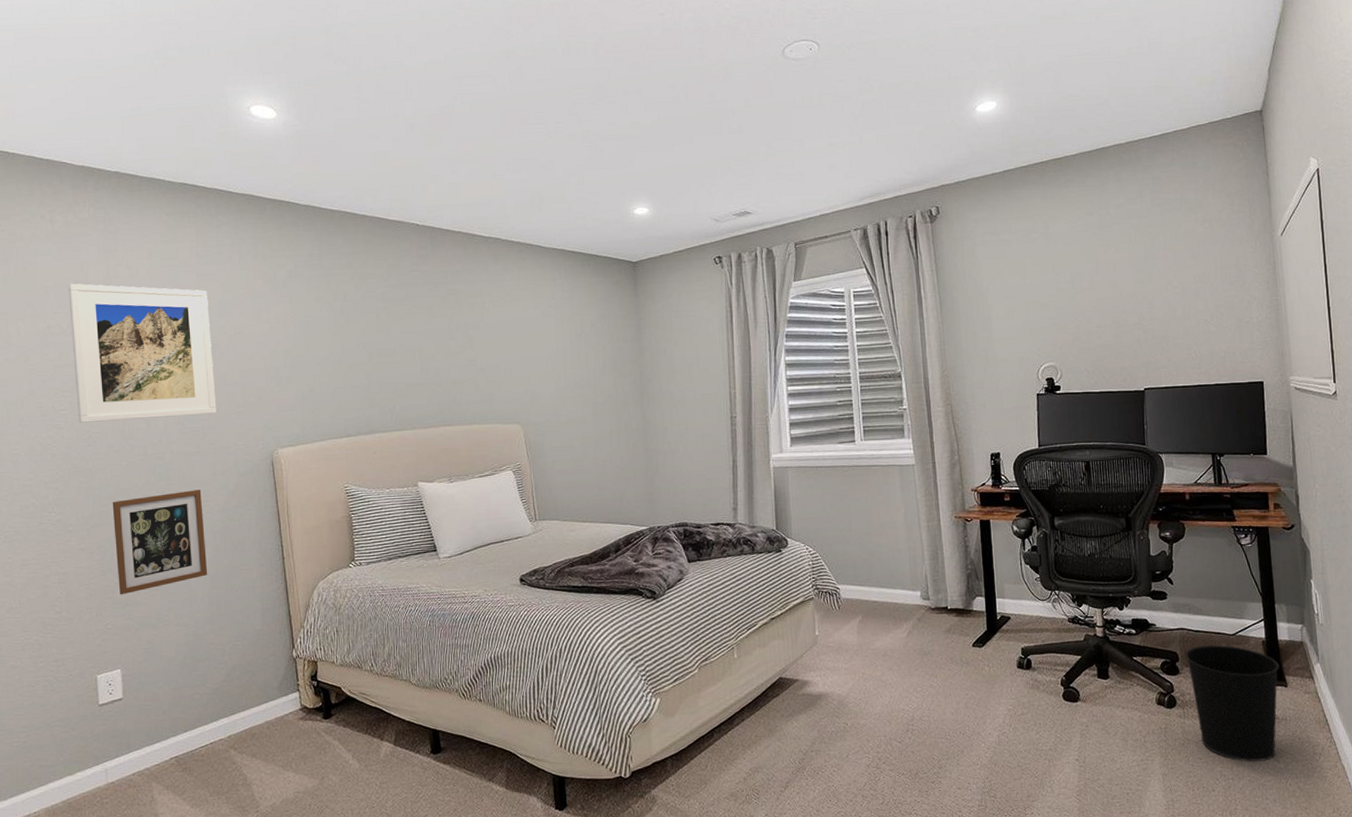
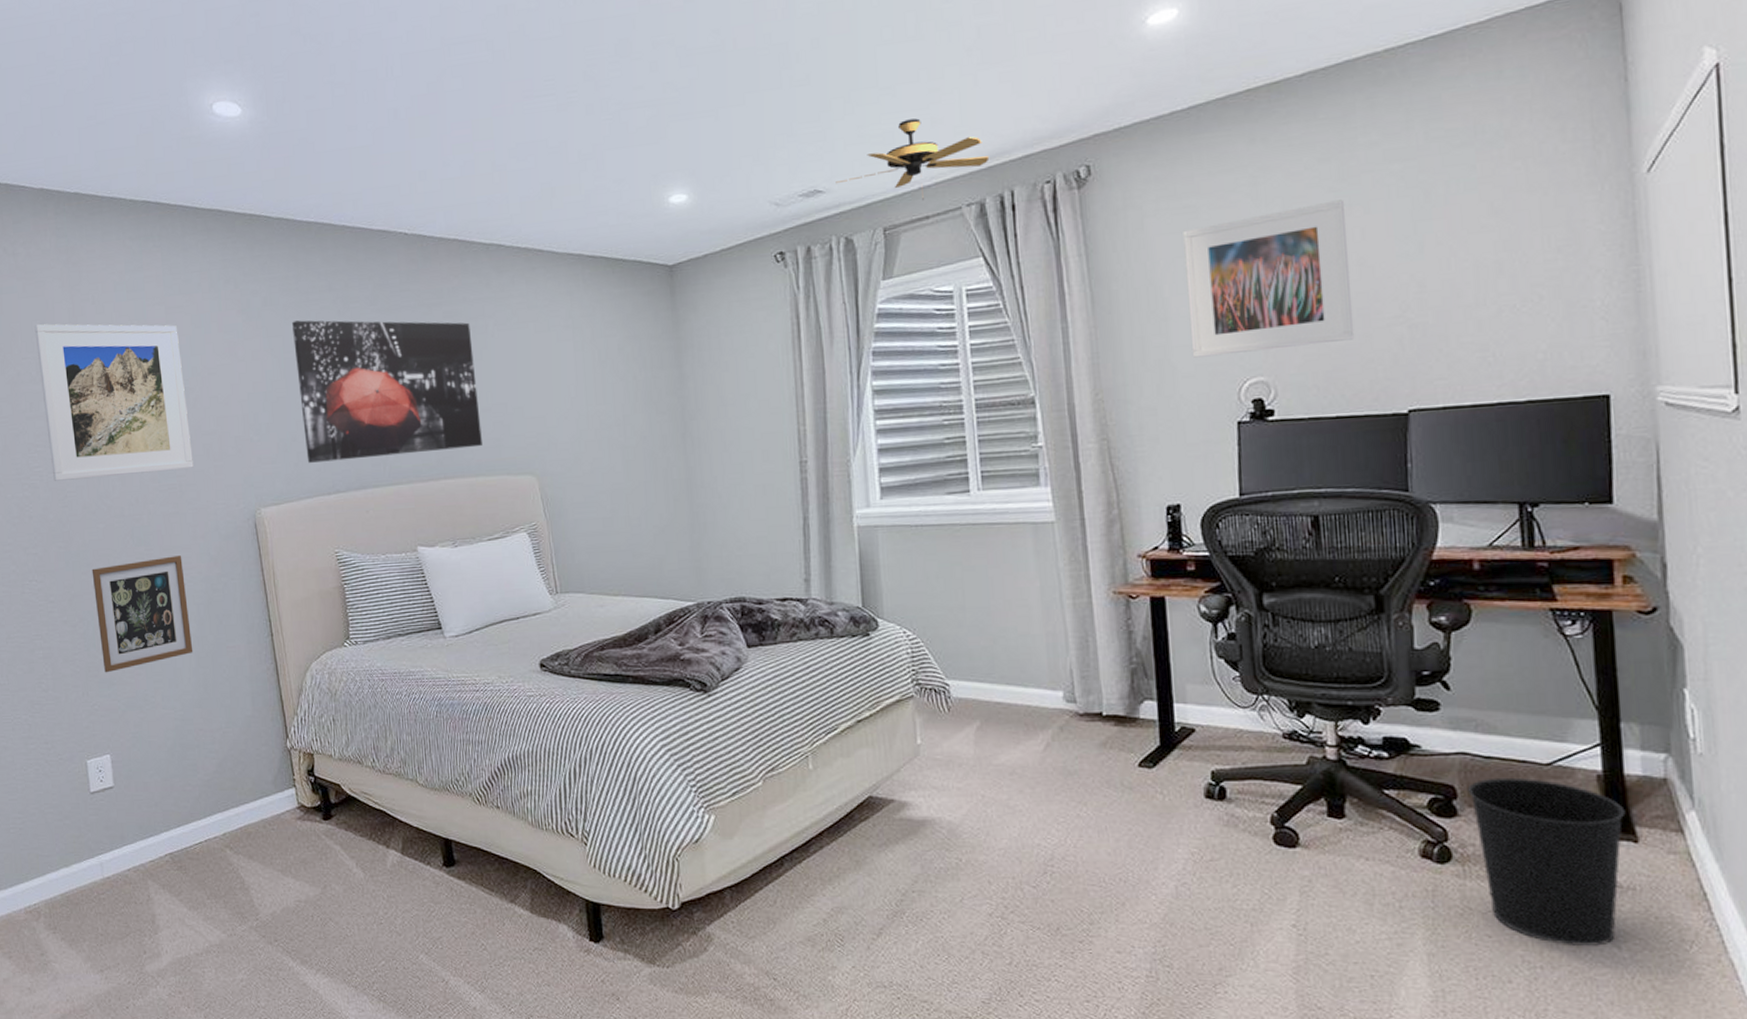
wall art: none [314,291,477,411] -> present [292,320,482,463]
ceiling fan: none [760,164,870,225] -> present [836,118,990,201]
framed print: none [1000,242,1111,347] -> present [1183,199,1355,358]

